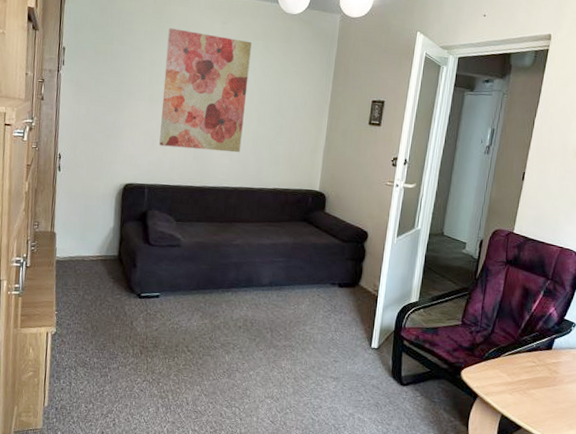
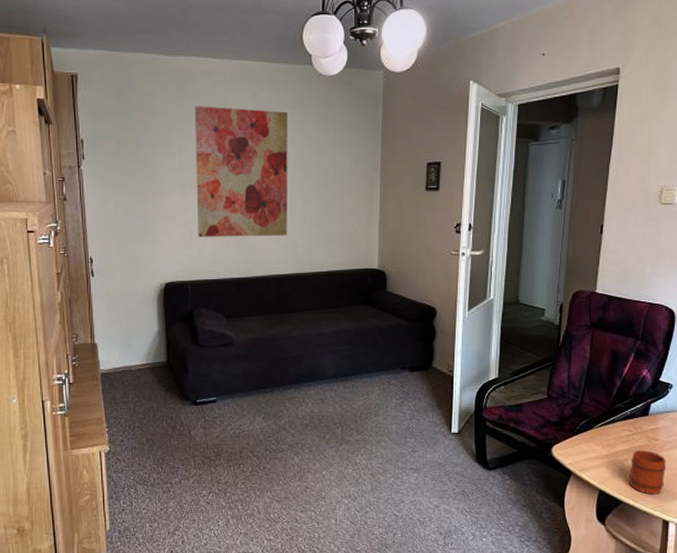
mug: none [529,381,565,424] -> present [628,450,666,495]

